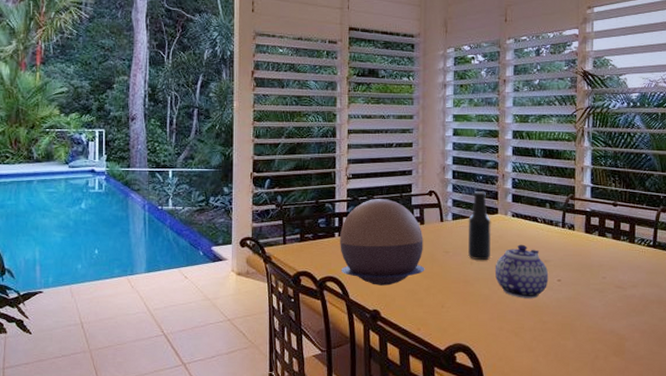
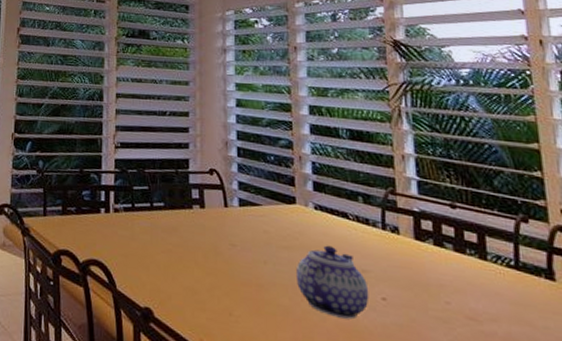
decorative bowl: present [340,199,425,286] -> none [106,173,207,279]
beer bottle: present [468,191,491,261] -> none [258,174,289,262]

